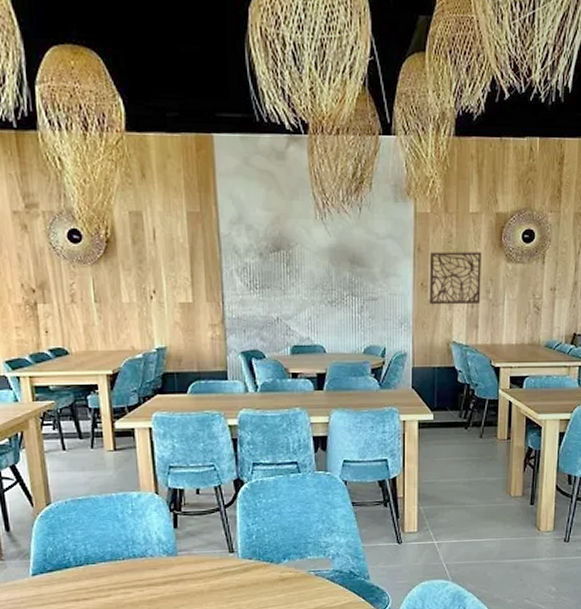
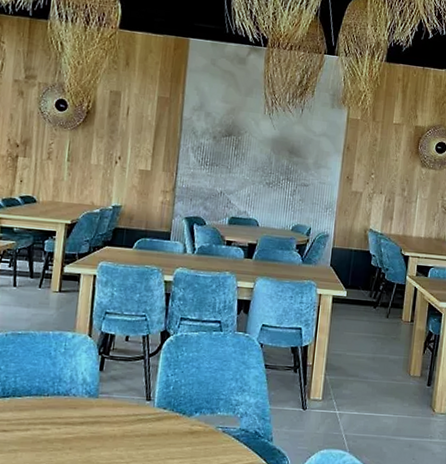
decorative wall panel: present [429,252,481,305] -> none [352,151,401,200]

